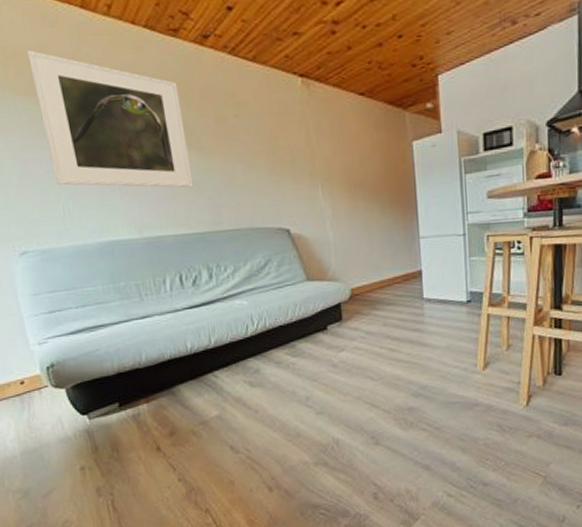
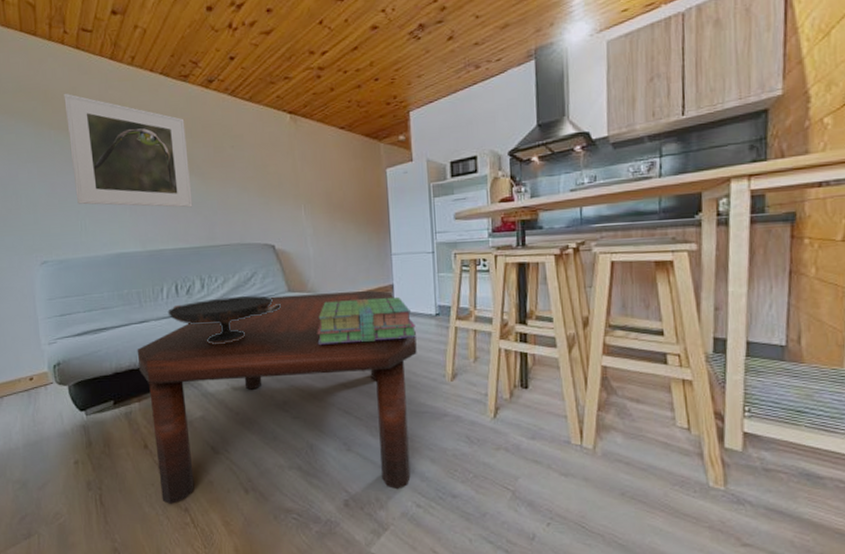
coffee table: none [140,276,447,506] -> present [137,290,417,504]
decorative bowl: none [172,285,299,339] -> present [167,295,281,344]
stack of books: none [340,283,446,337] -> present [317,296,416,345]

